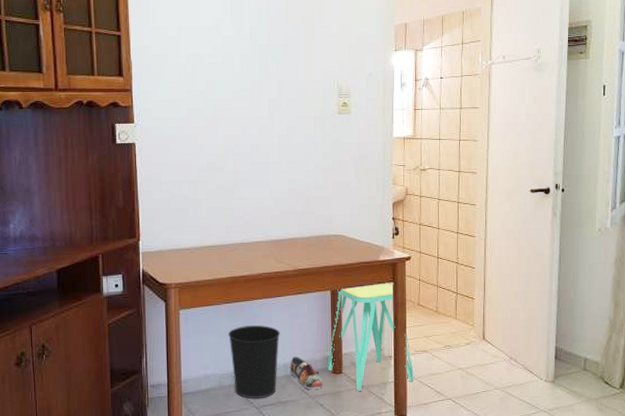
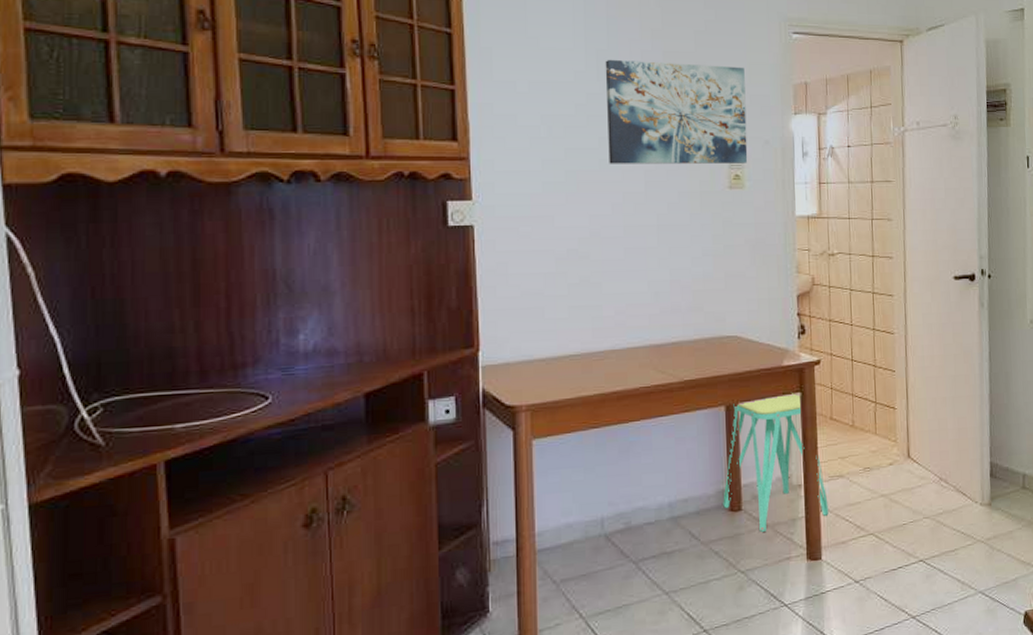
wastebasket: present [227,325,280,399] -> none [595,454,663,552]
wall art: none [238,7,354,94] -> present [605,59,748,164]
shoe: present [289,356,322,390] -> none [675,491,717,535]

